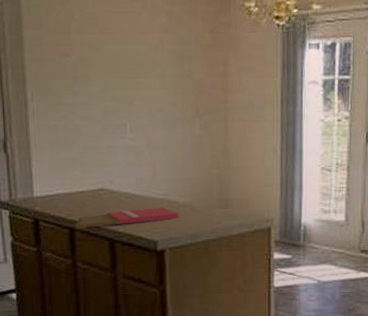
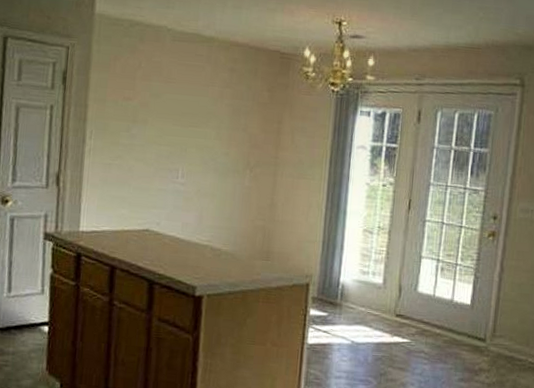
cutting board: present [75,208,179,229] -> none [116,253,221,267]

